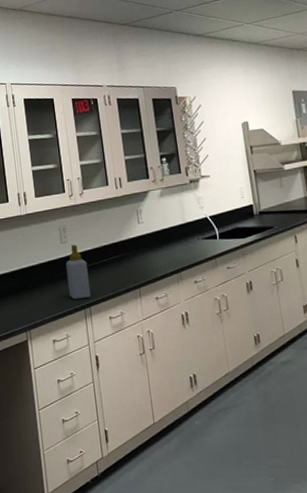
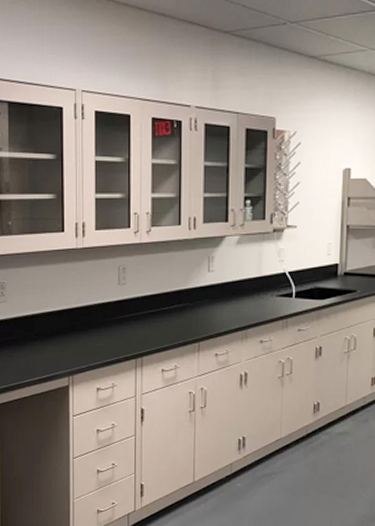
soap bottle: present [65,244,91,300] -> none [120,287,145,348]

